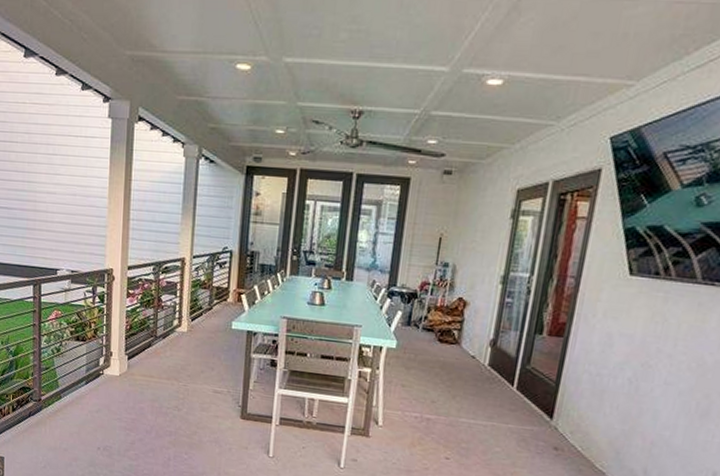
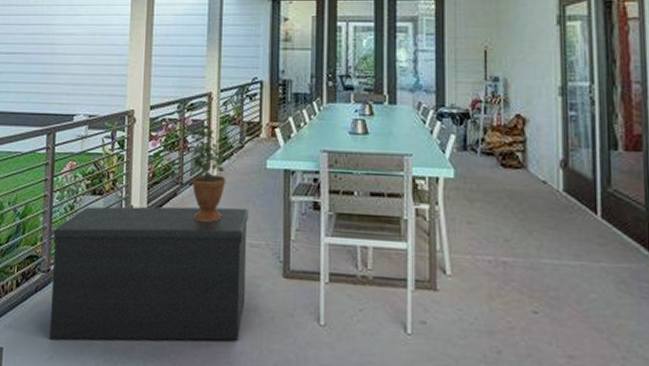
bench: none [42,350,214,464] -> present [49,206,248,341]
potted plant: none [163,283,202,371] -> present [189,121,232,223]

